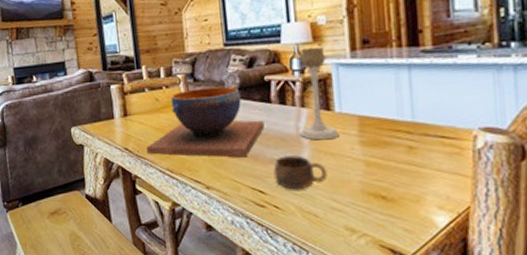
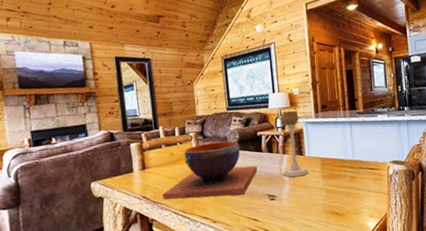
cup: present [273,155,327,190] -> none [264,189,301,216]

